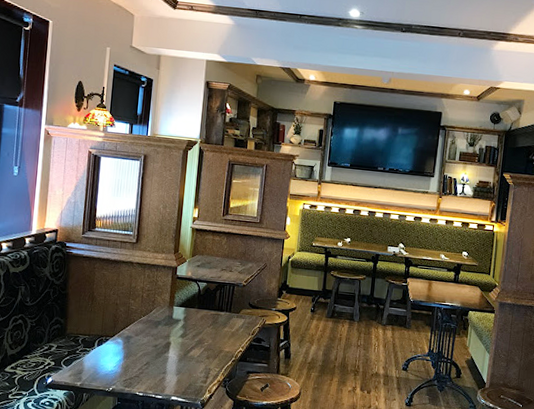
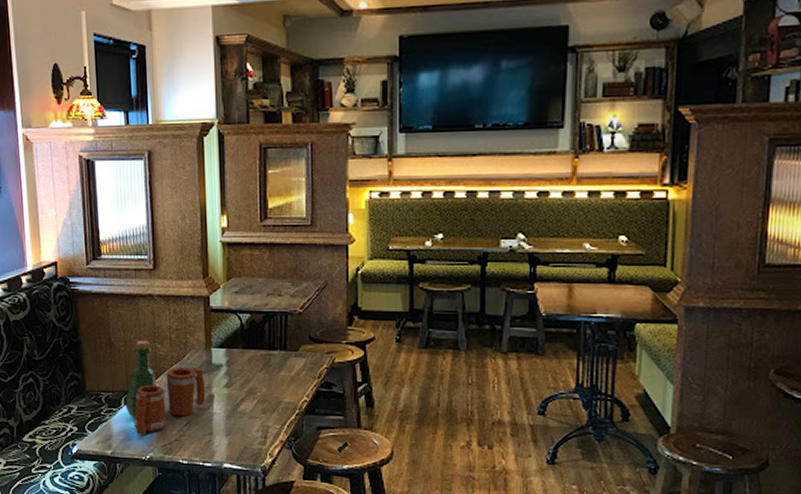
tavern set: none [97,296,165,372] -> present [125,341,206,436]

